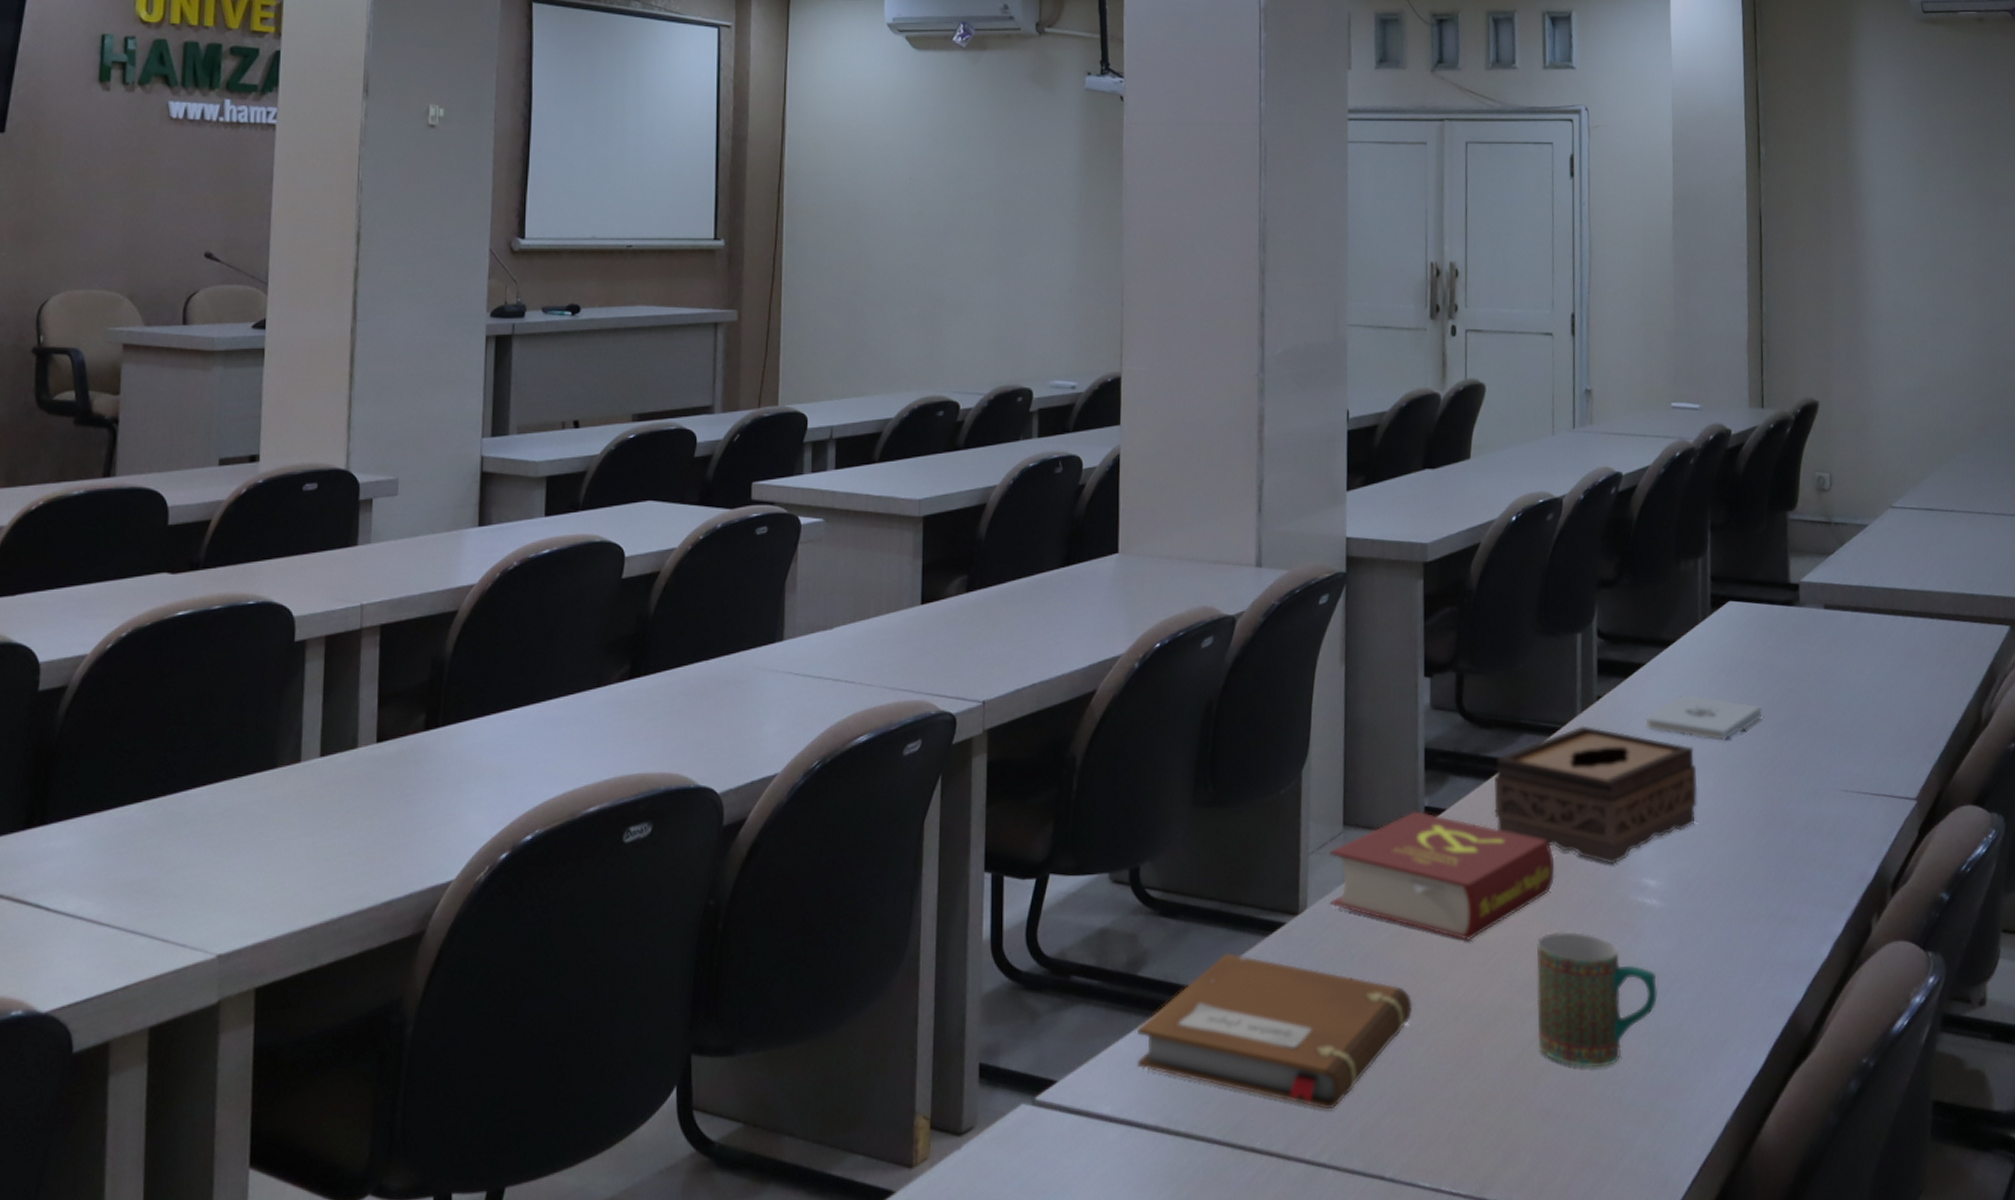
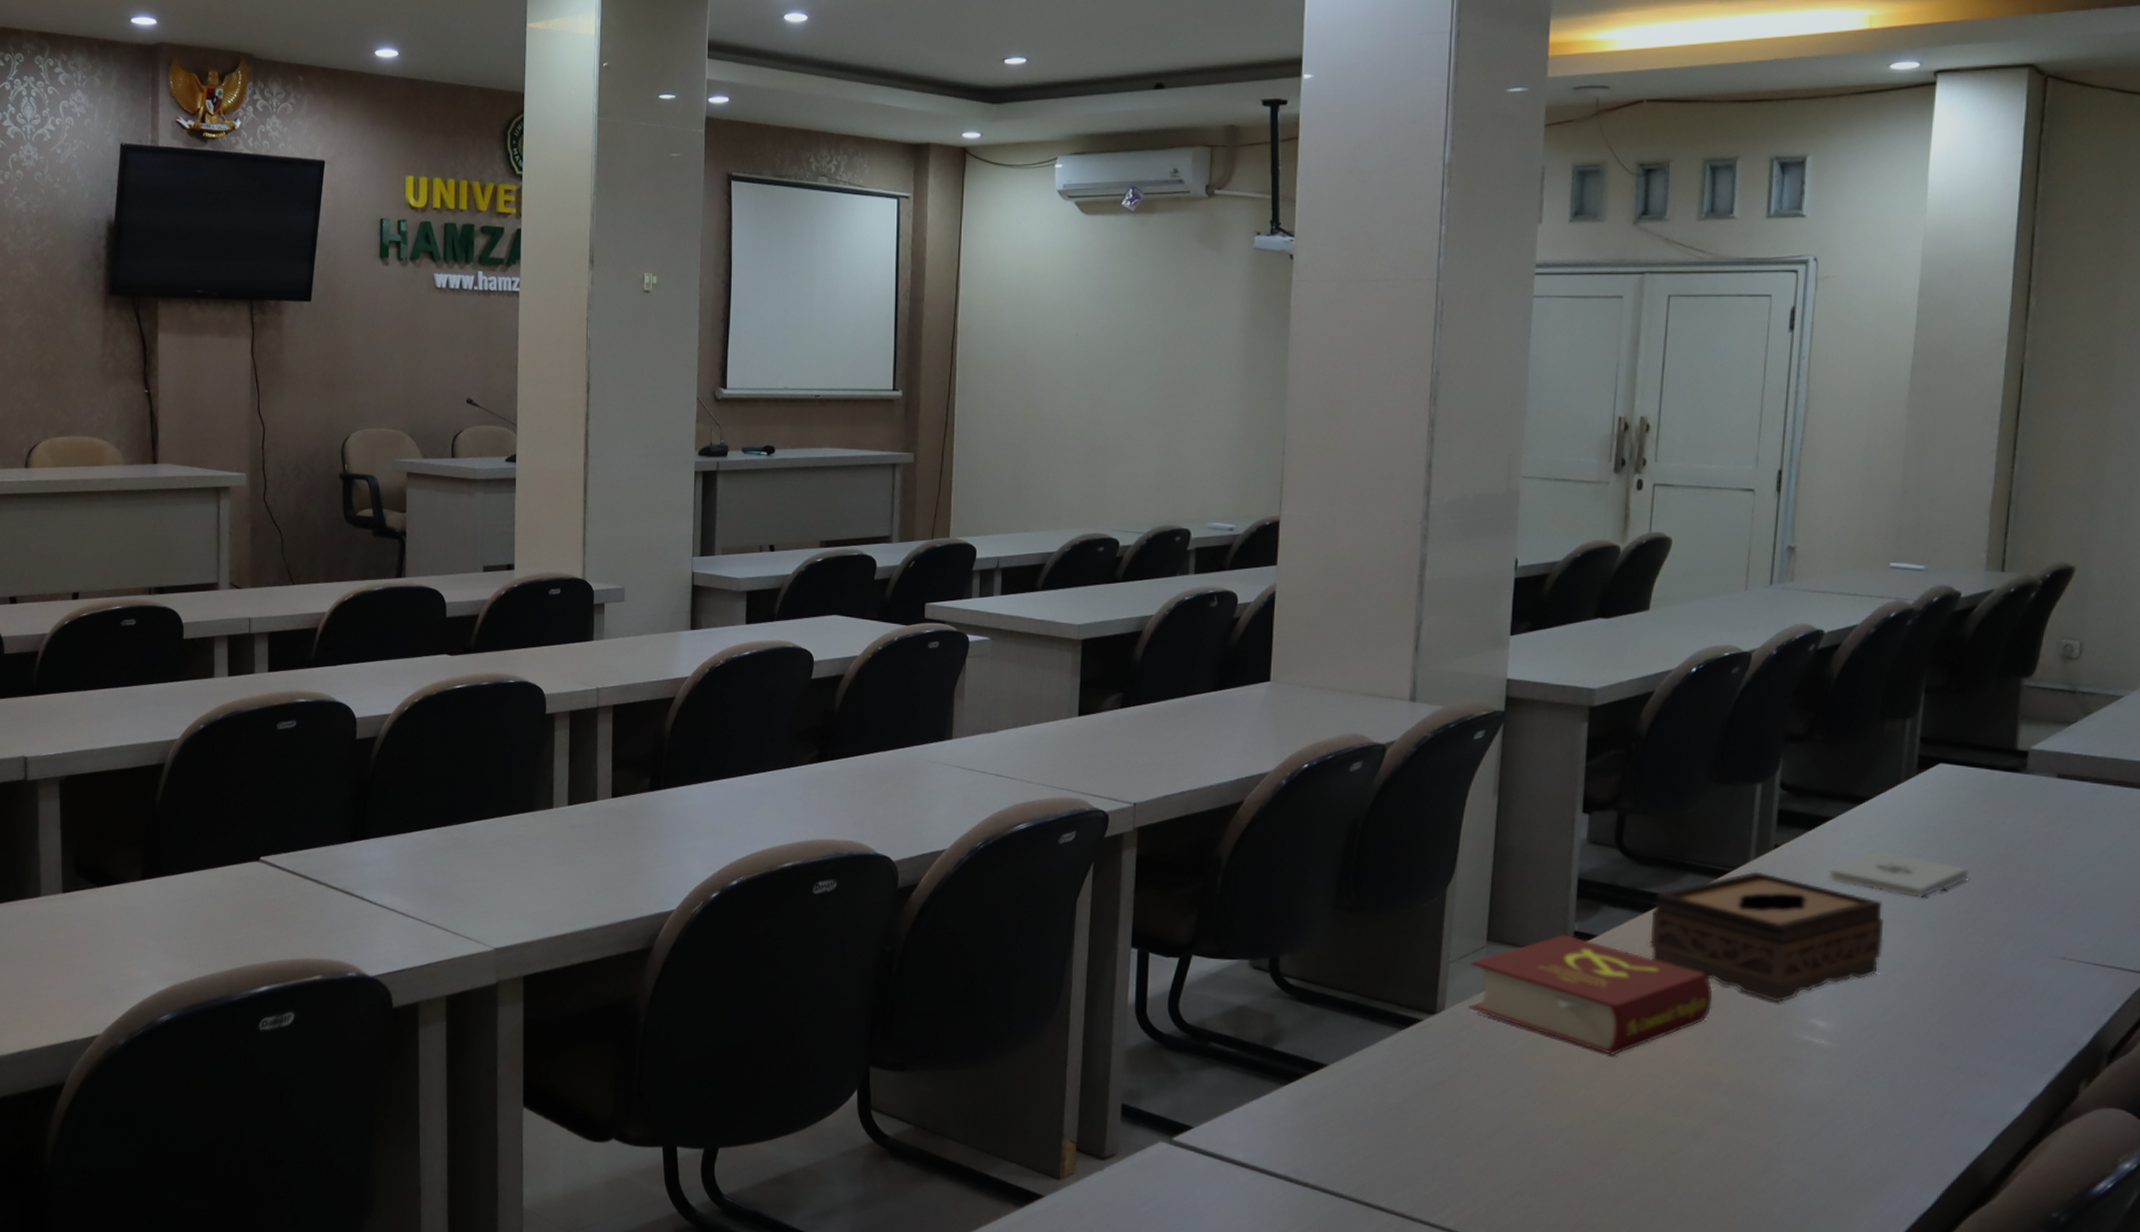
notebook: present [1136,953,1413,1110] -> none [1270,1039,1550,1185]
mug: present [1536,931,1658,1067] -> none [1680,1057,1818,1185]

